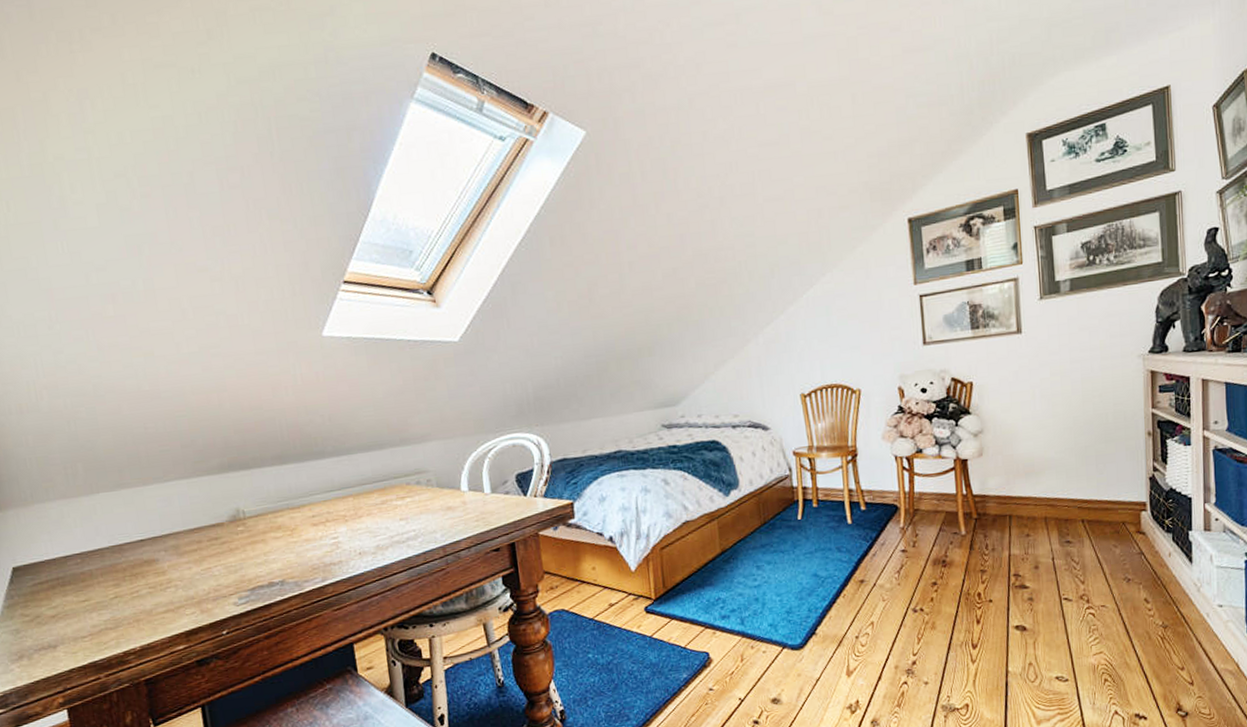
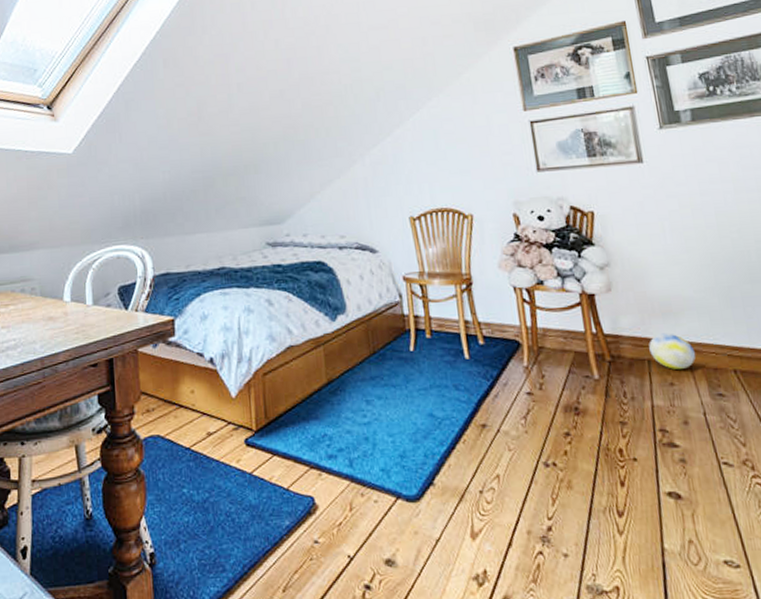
ball: none [1011,490,1051,523] -> present [649,333,696,369]

